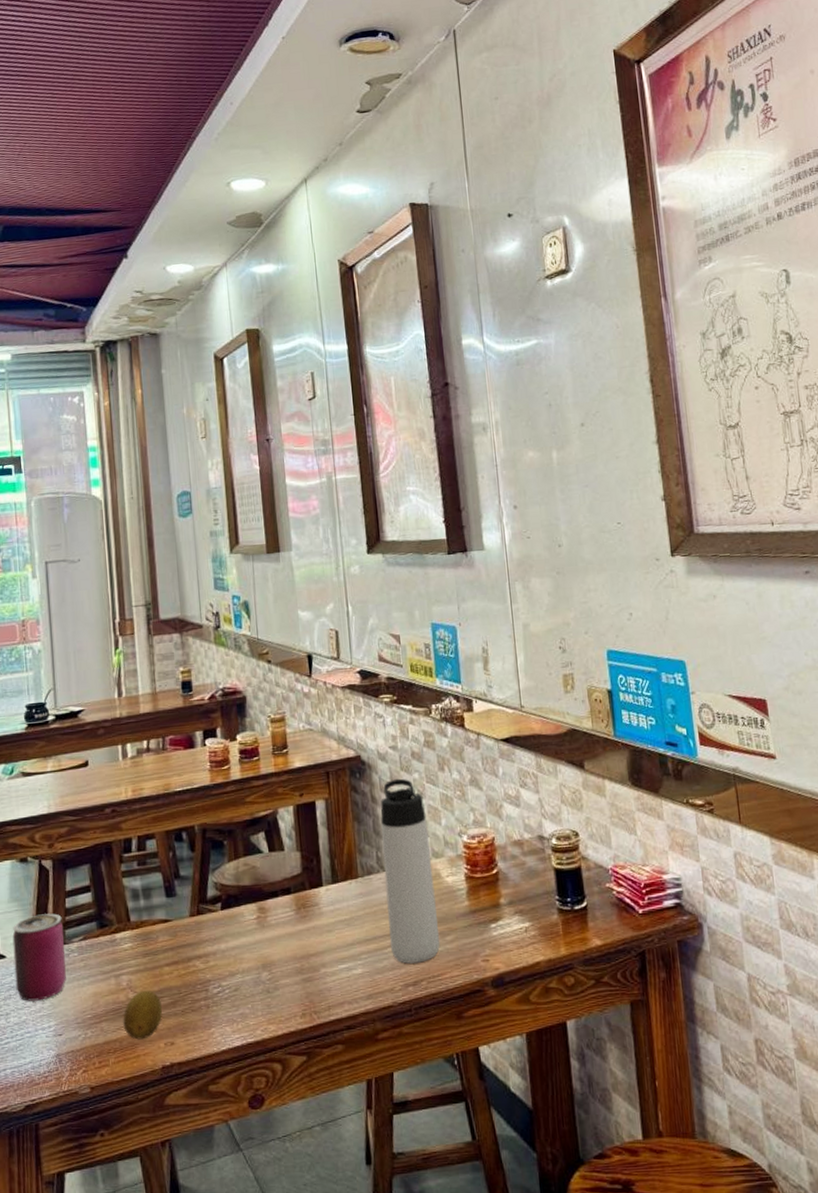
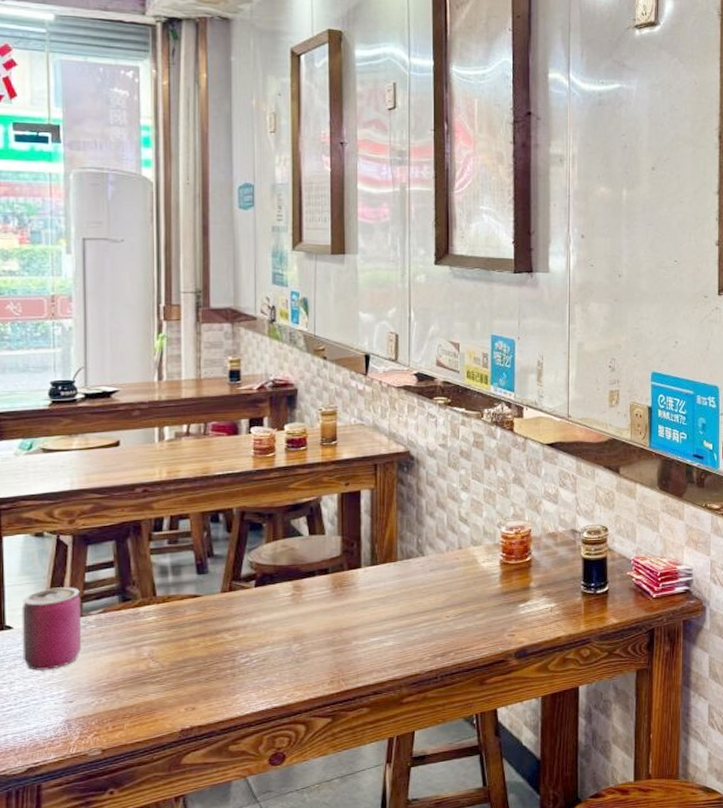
fruit: present [123,990,162,1040] -> none [142,659,184,706]
thermos bottle: present [381,778,440,964] -> none [422,473,471,637]

